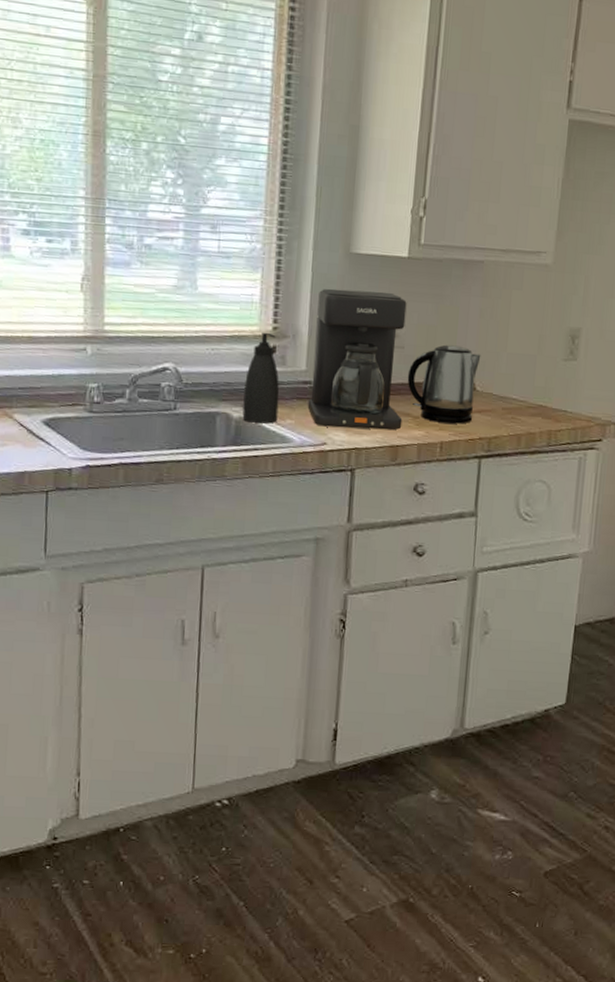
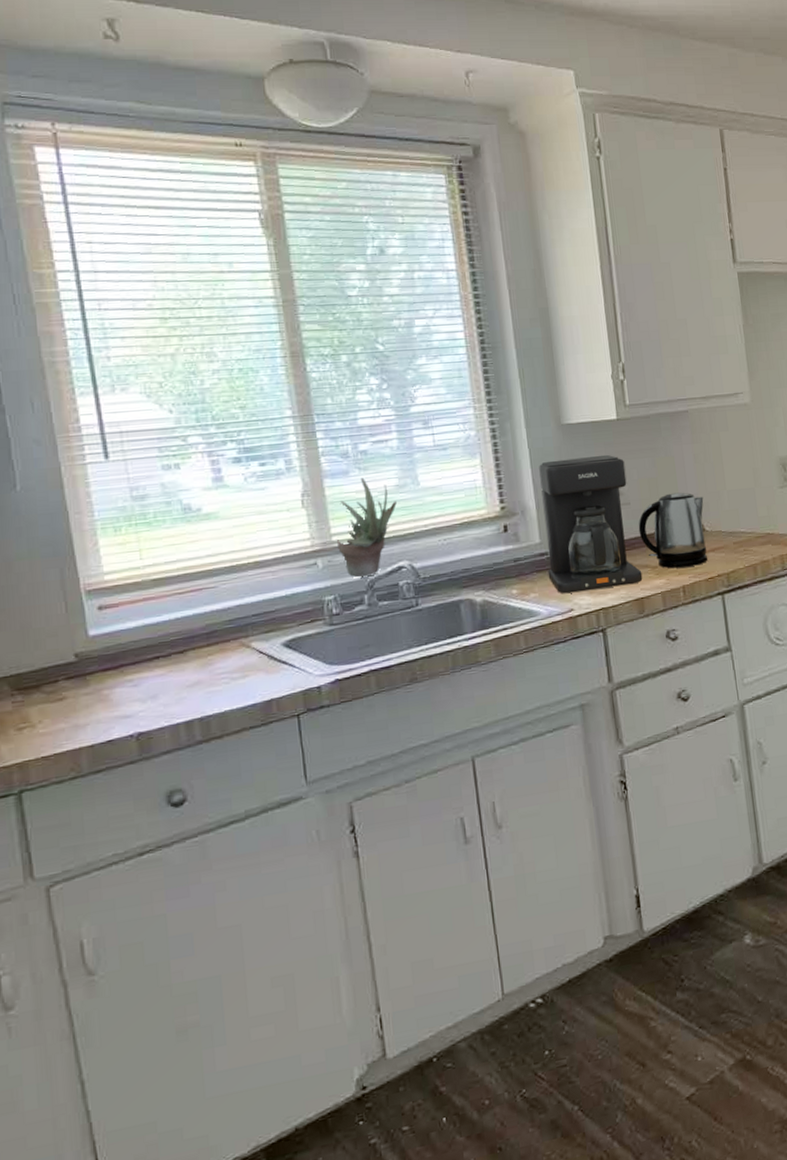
succulent plant: none [108,272,172,372] -> present [336,477,397,578]
soap dispenser: present [242,332,280,424] -> none [482,513,522,604]

